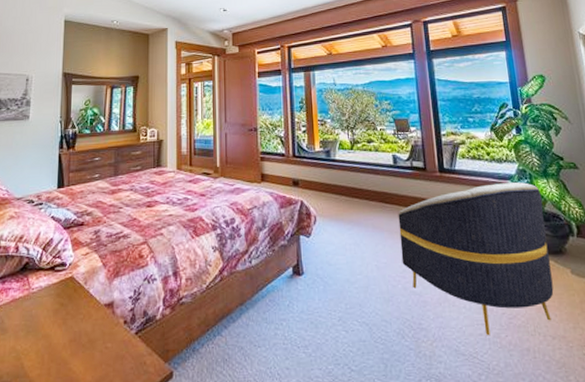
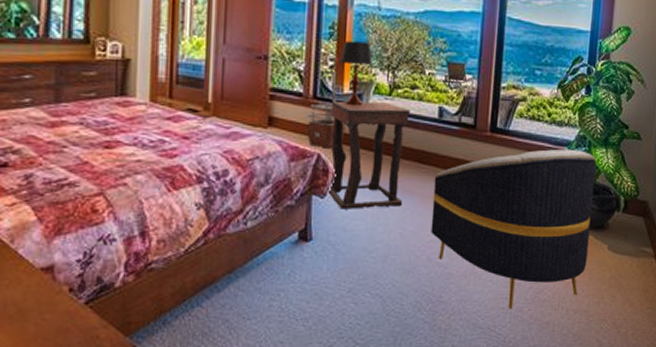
plant stand: none [290,134,320,196] -> present [307,70,346,149]
side table: none [307,155,375,246] -> present [326,100,411,209]
table lamp: none [310,110,335,160] -> present [340,40,373,106]

